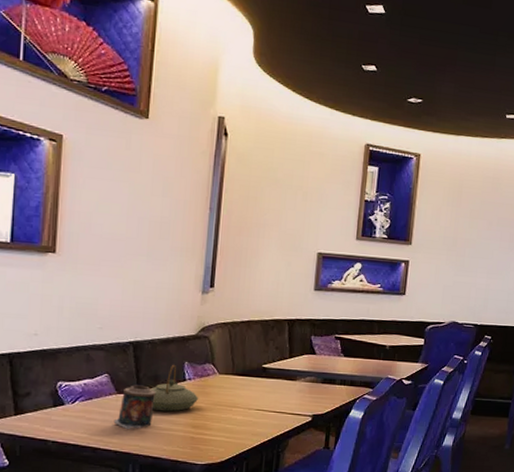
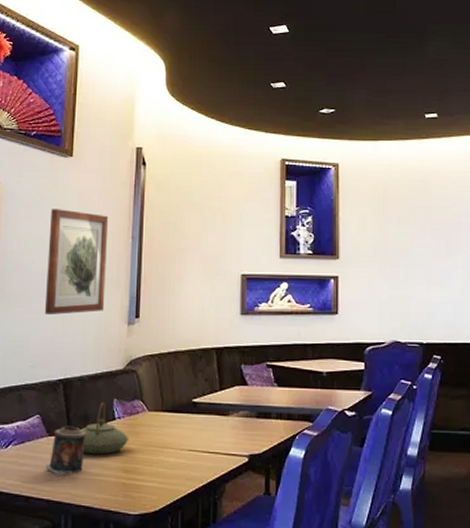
wall art: none [114,172,186,280] -> present [44,209,109,315]

